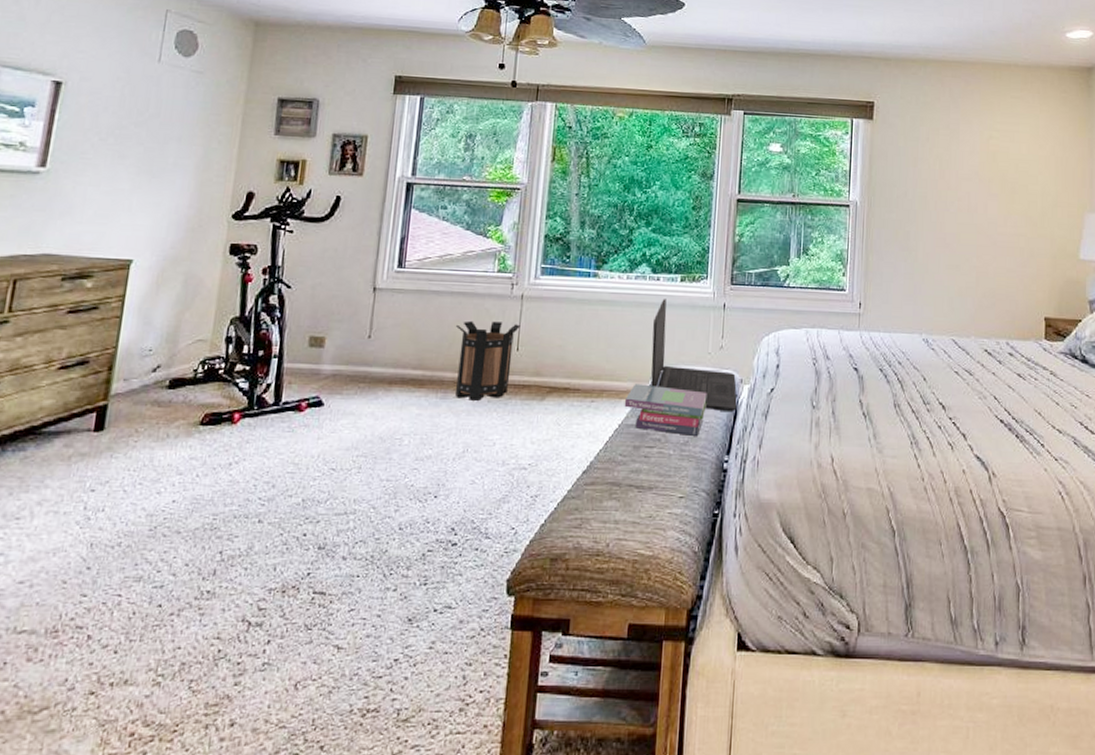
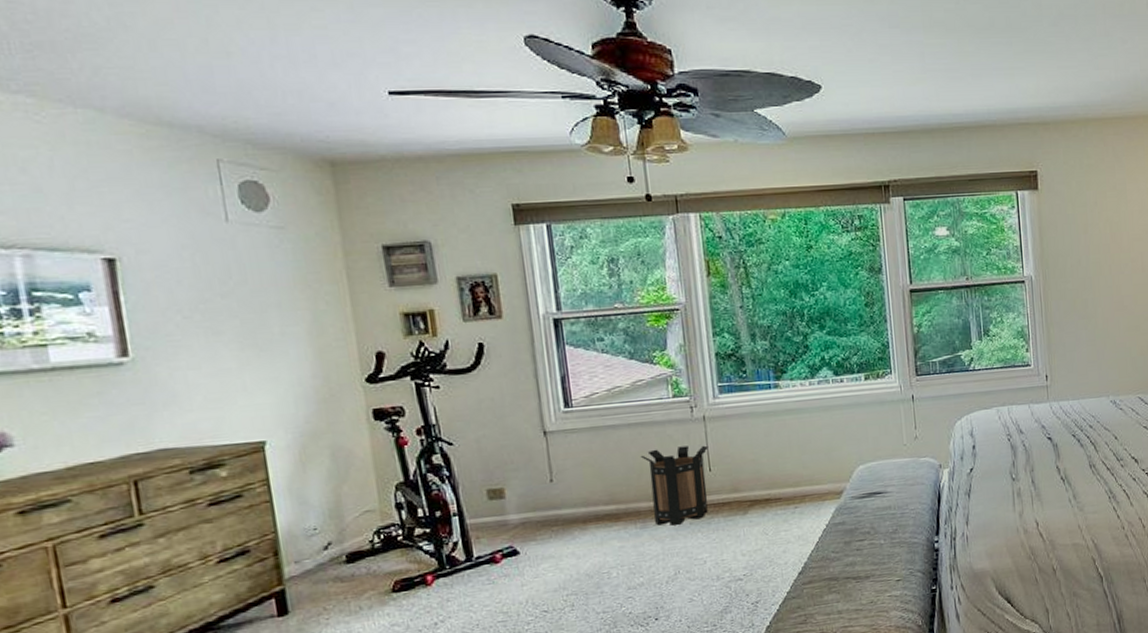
books: present [624,384,707,436] -> none [828,481,910,526]
laptop: present [651,299,737,411] -> none [843,399,940,498]

